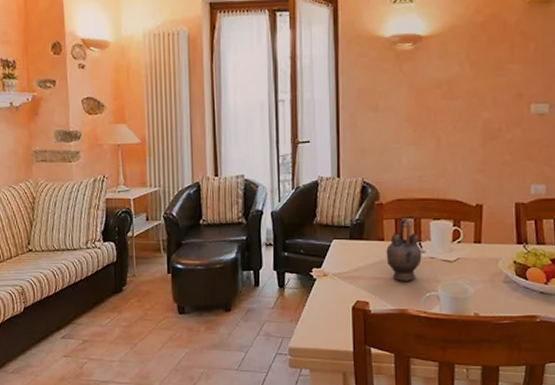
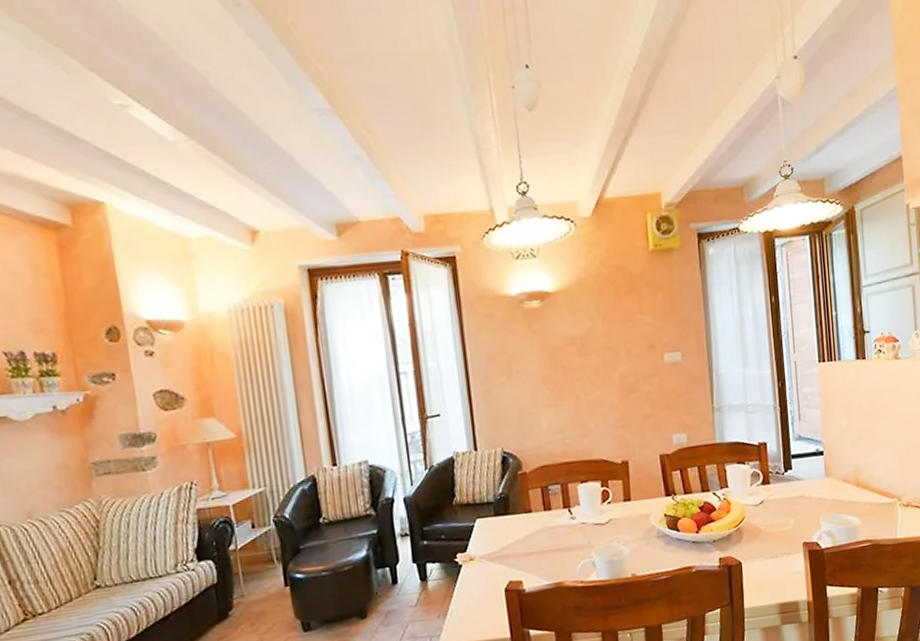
teapot: present [386,218,422,281] -> none [535,485,573,553]

